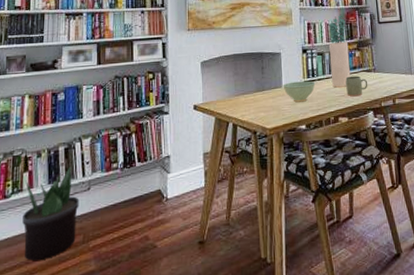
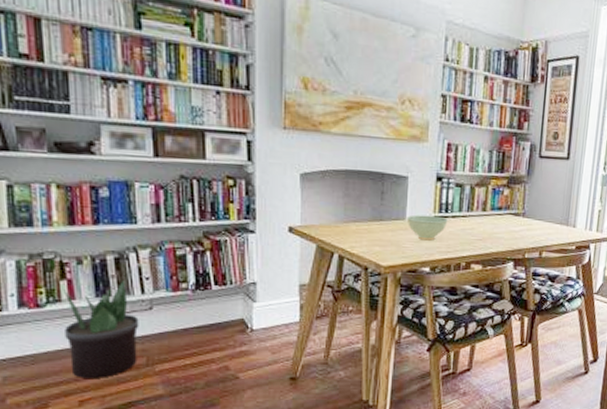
vase: present [328,14,351,88] -> none [469,138,498,230]
mug: present [345,75,368,97] -> none [485,217,513,243]

